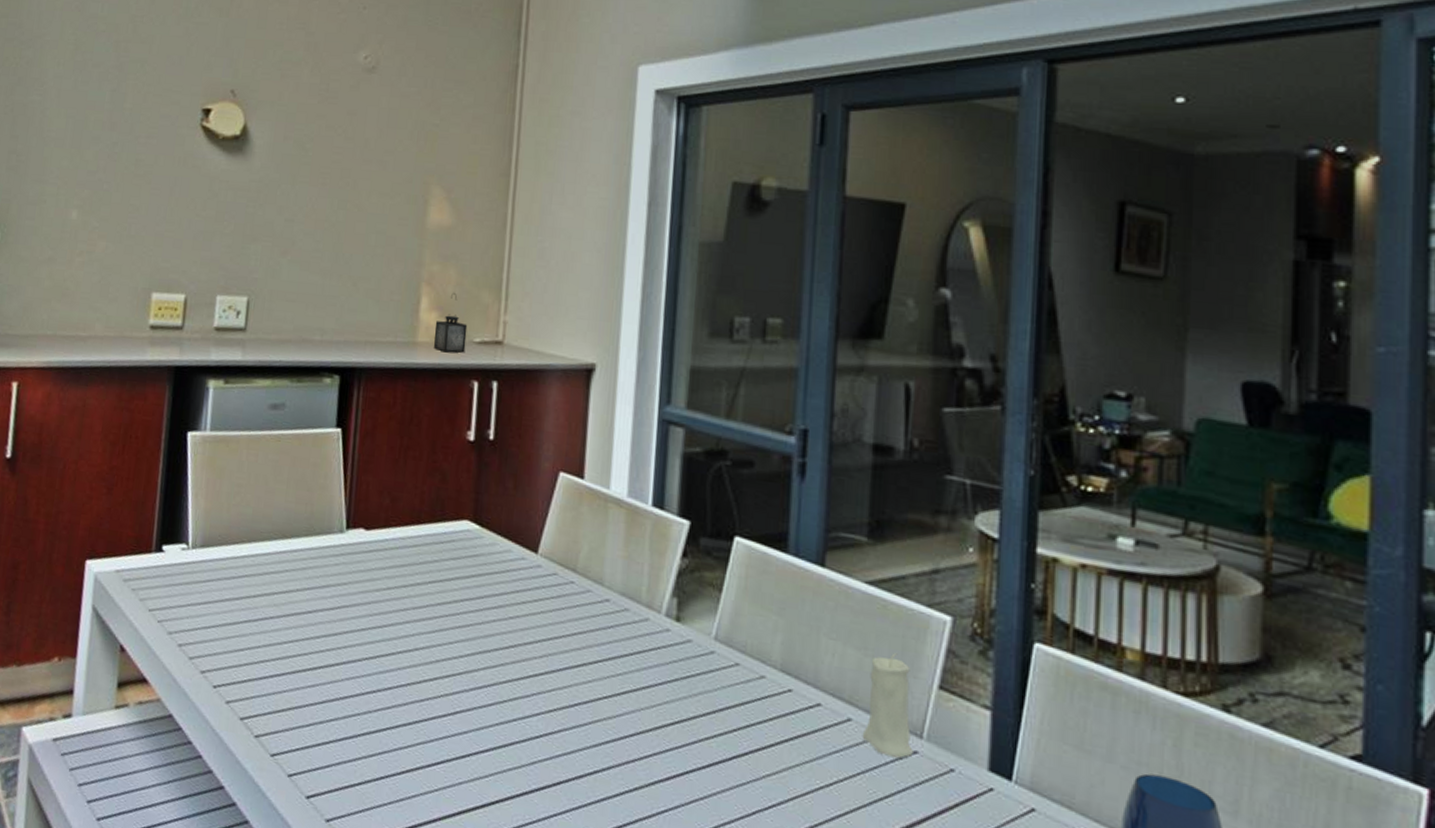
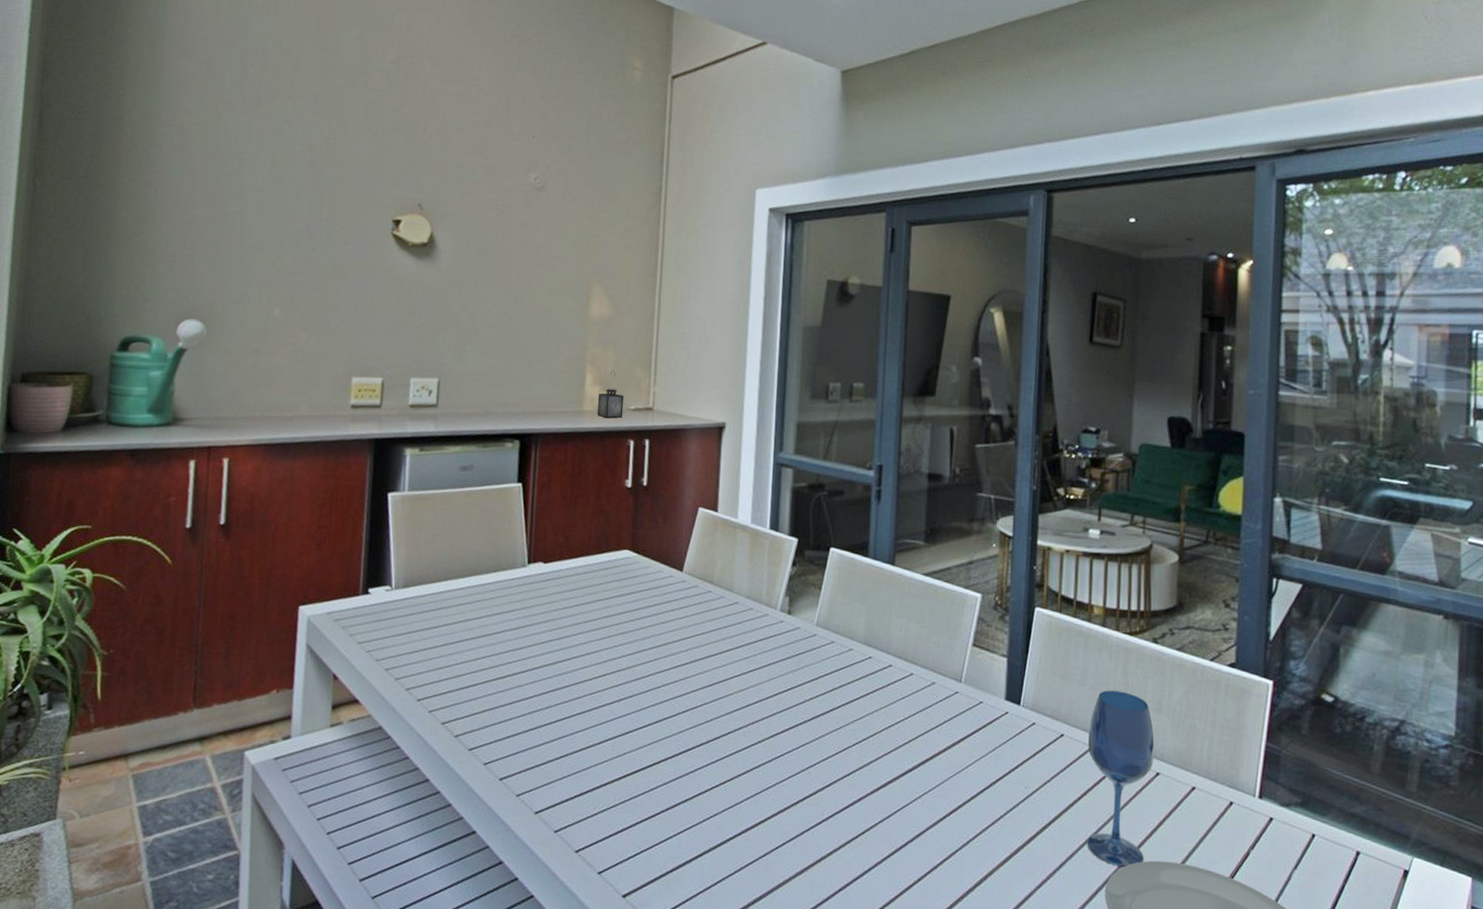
candle: present [862,653,913,759] -> none [920,623,955,699]

